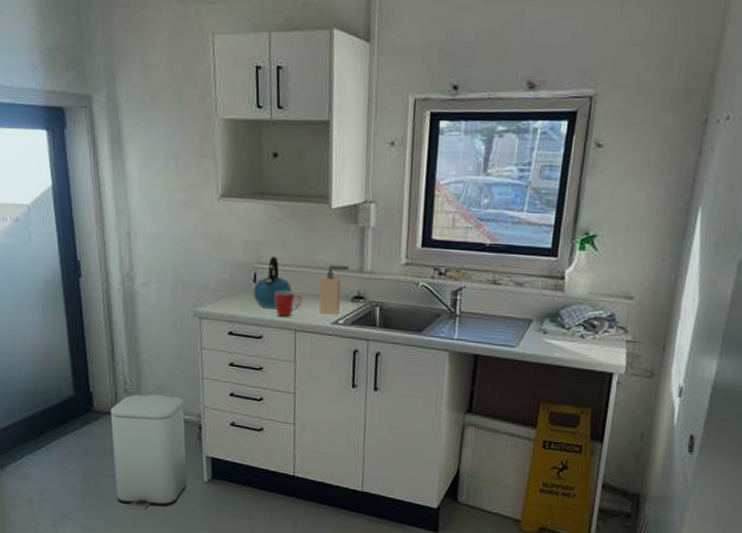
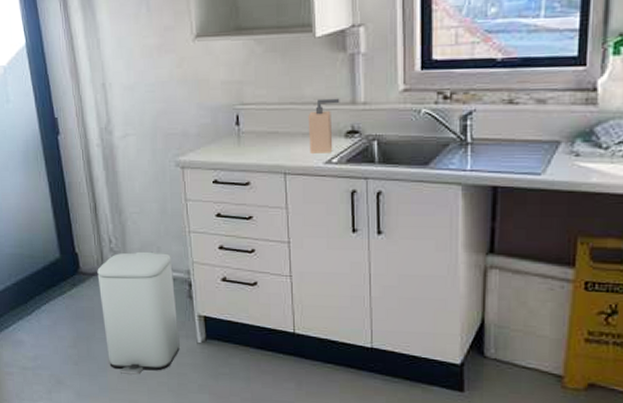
kettle: present [254,256,292,309] -> none [237,95,279,153]
mug: present [274,290,302,317] -> none [259,131,290,160]

